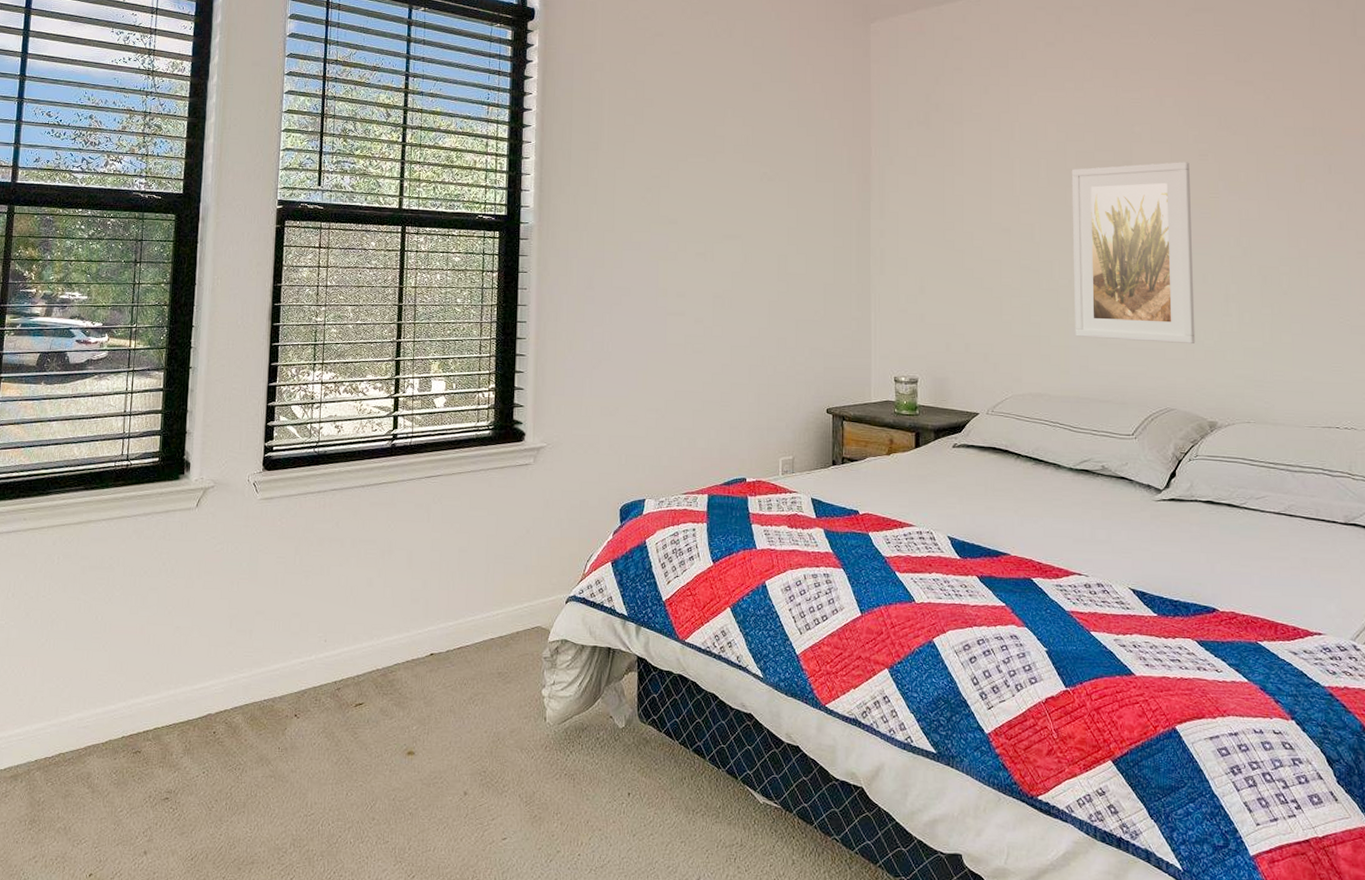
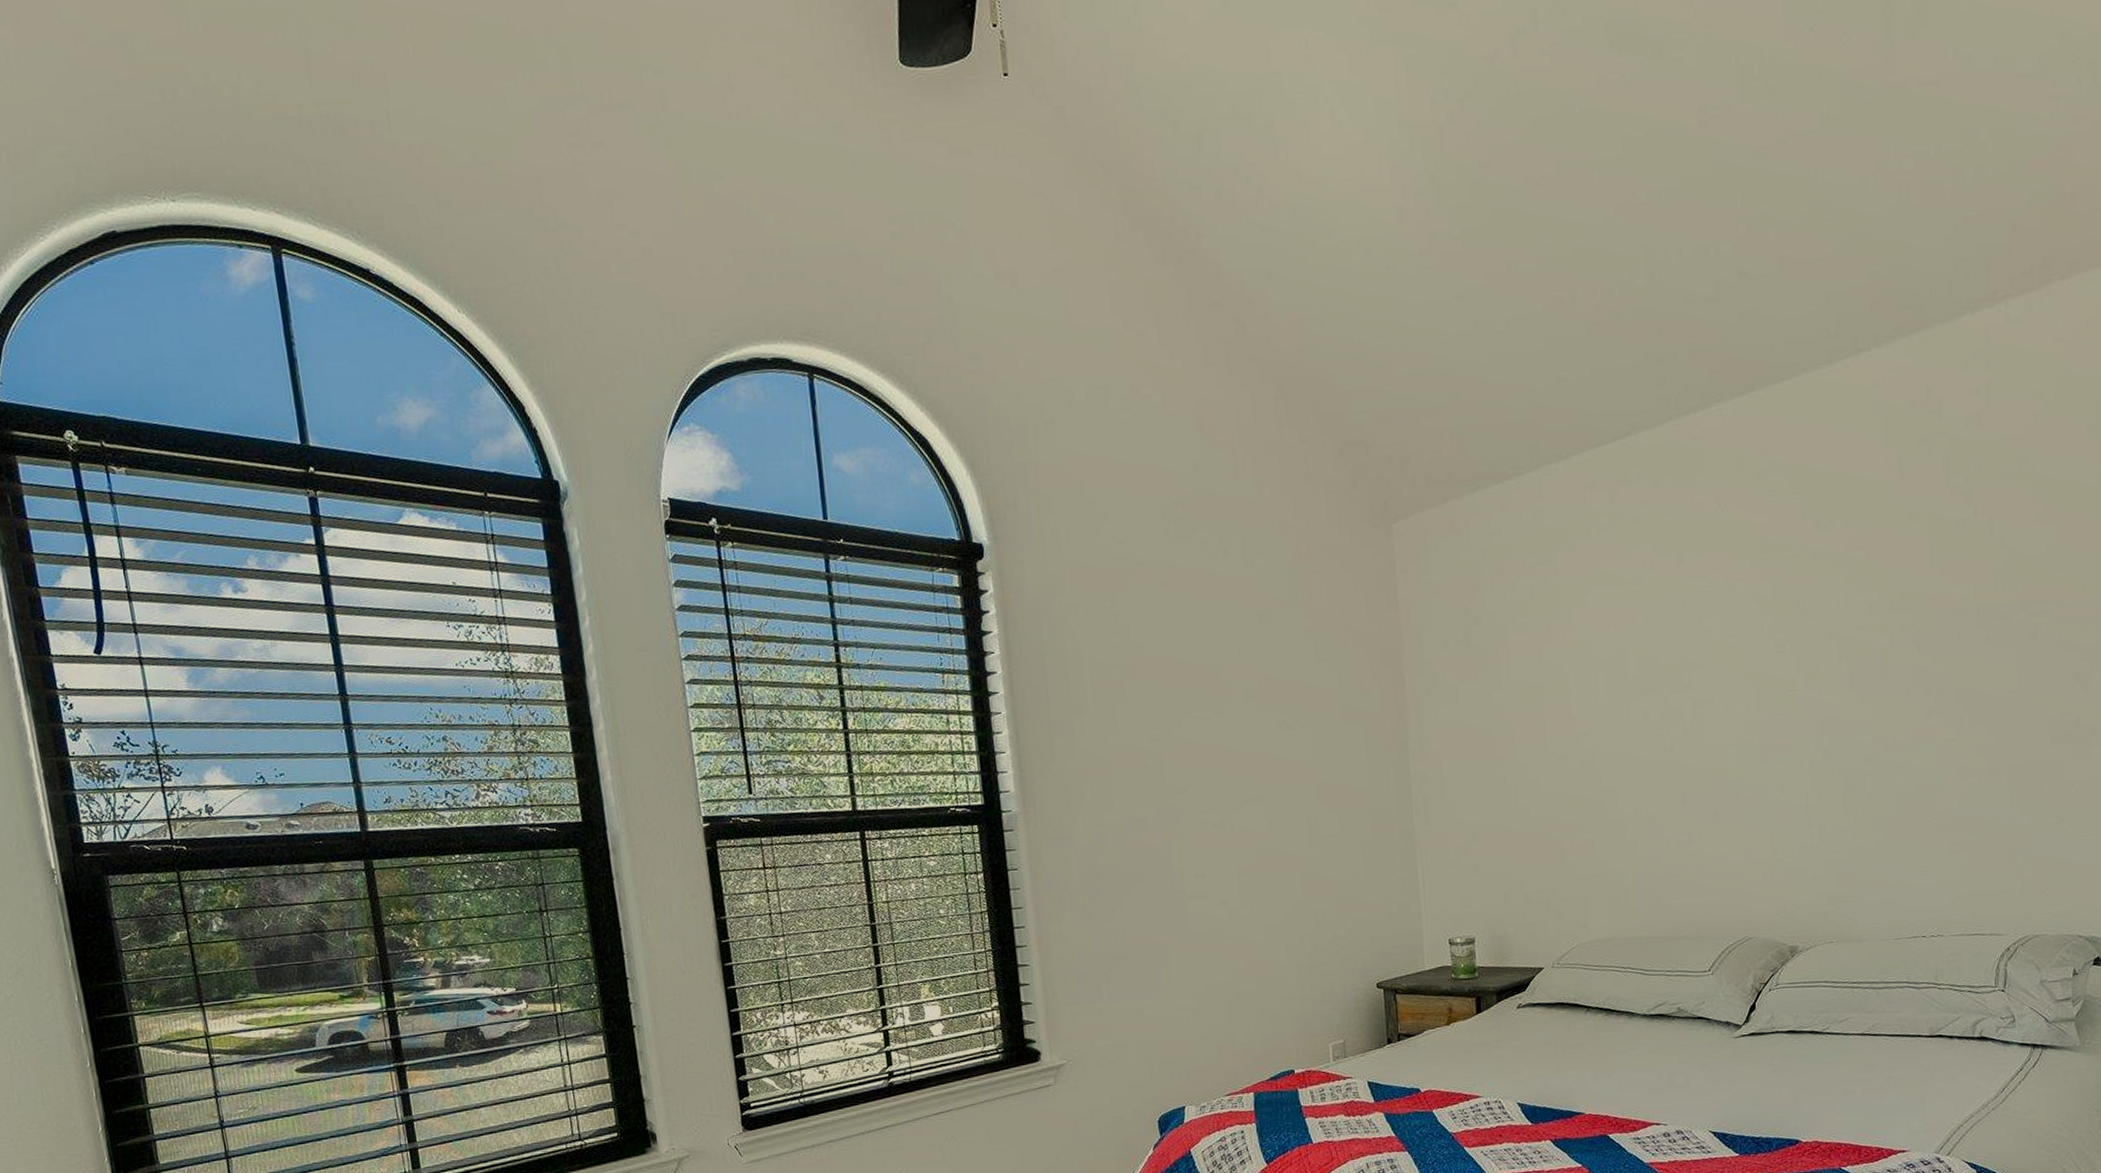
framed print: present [1071,162,1196,343] -> none [1633,656,1774,871]

